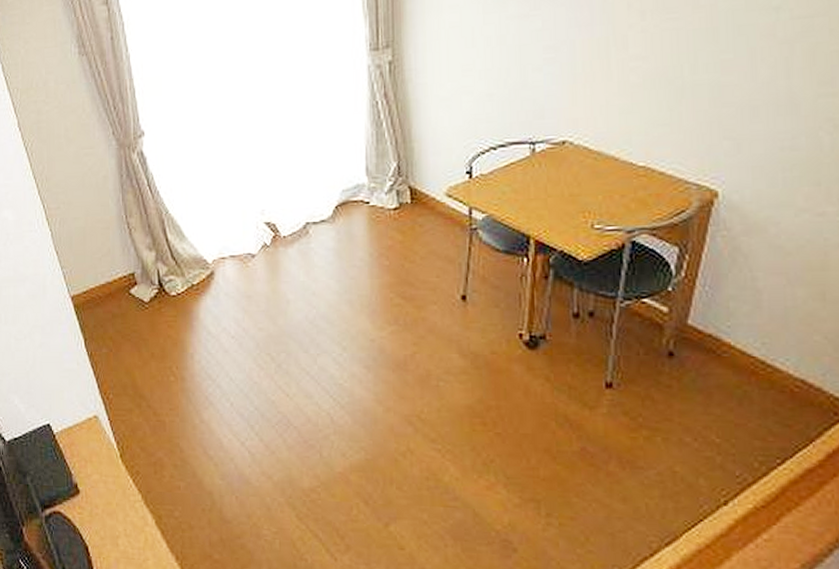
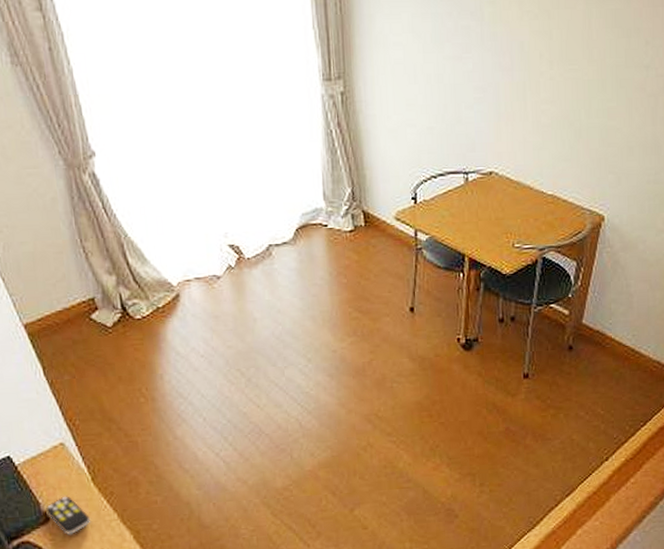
remote control: none [77,470,116,511] -> present [46,496,90,536]

